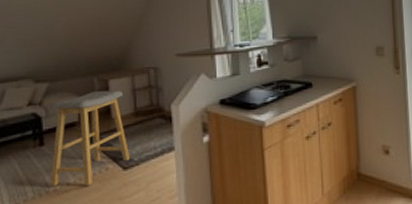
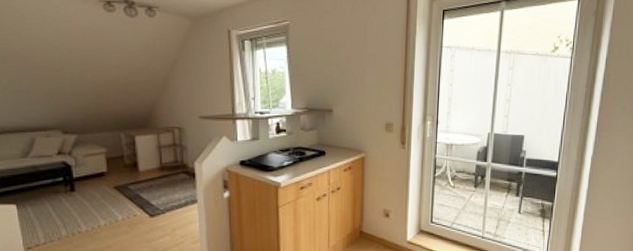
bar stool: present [50,90,130,186] -> none [80,145,156,229]

